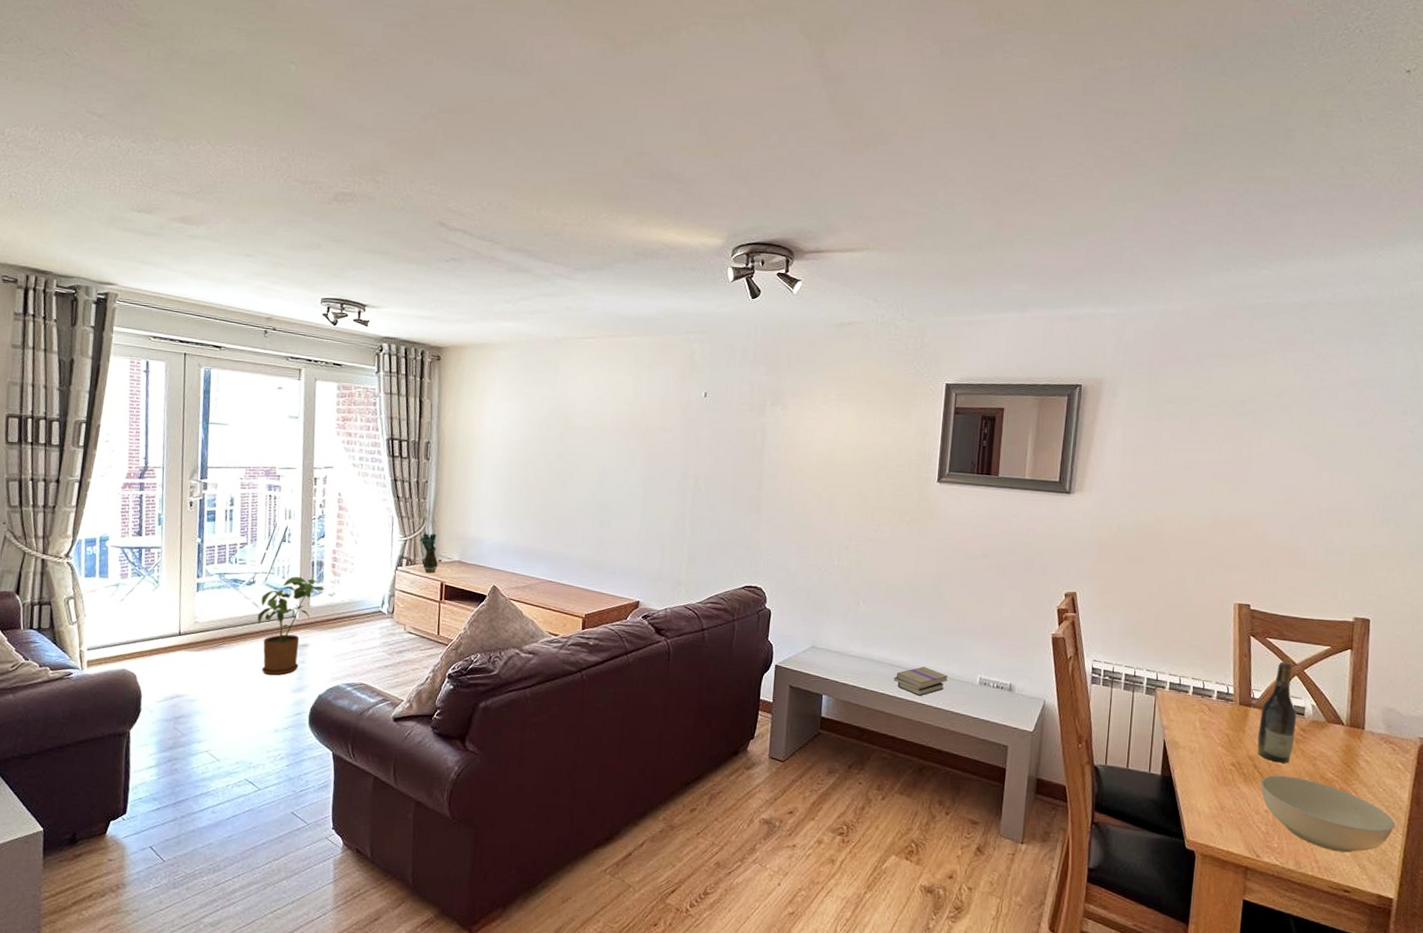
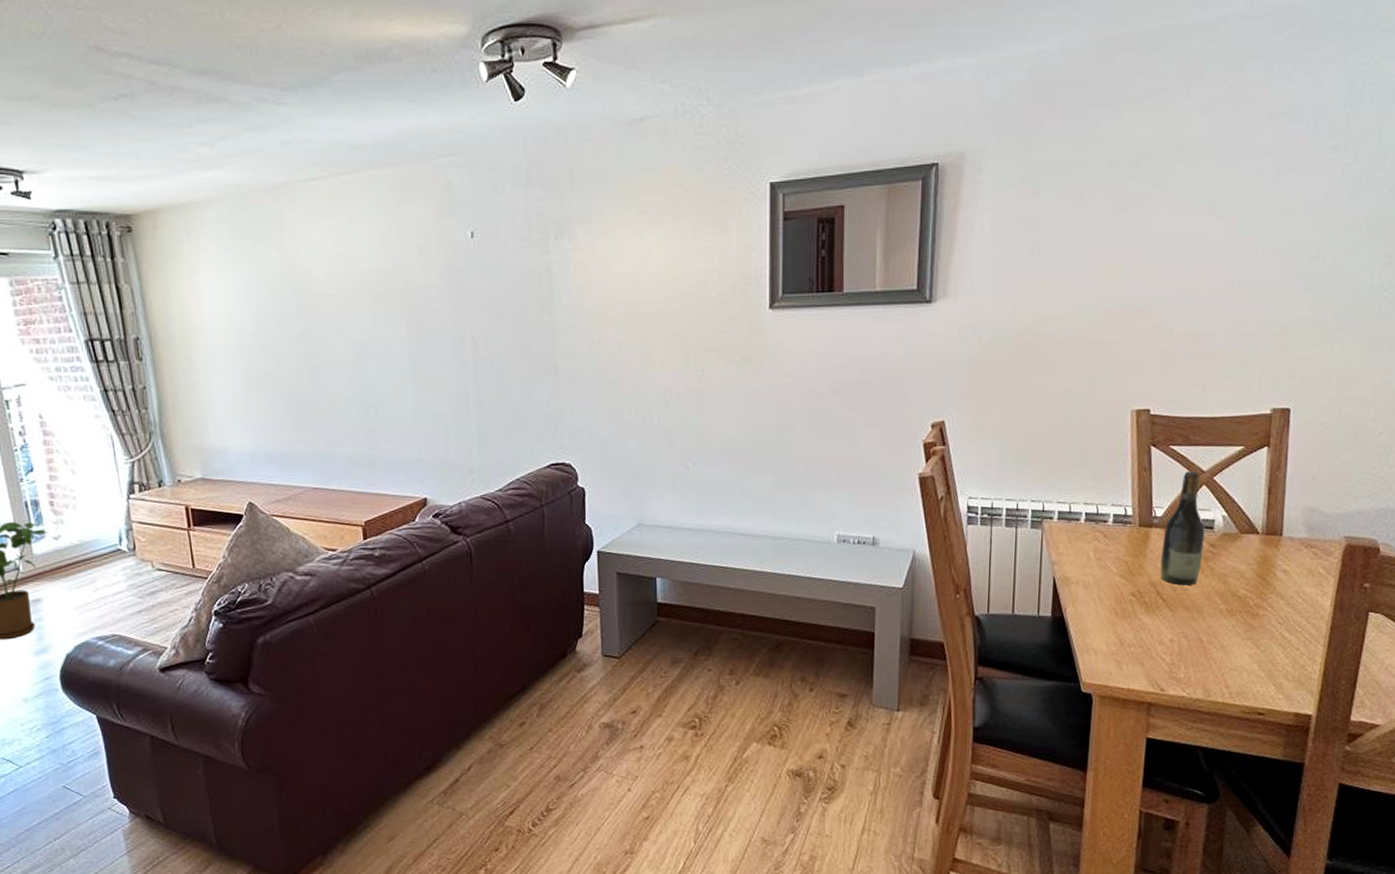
vase: present [420,531,439,574] -> none [150,448,179,498]
books: present [893,666,948,696] -> none [737,530,800,564]
bowl: present [1260,775,1396,853] -> none [1164,598,1316,674]

